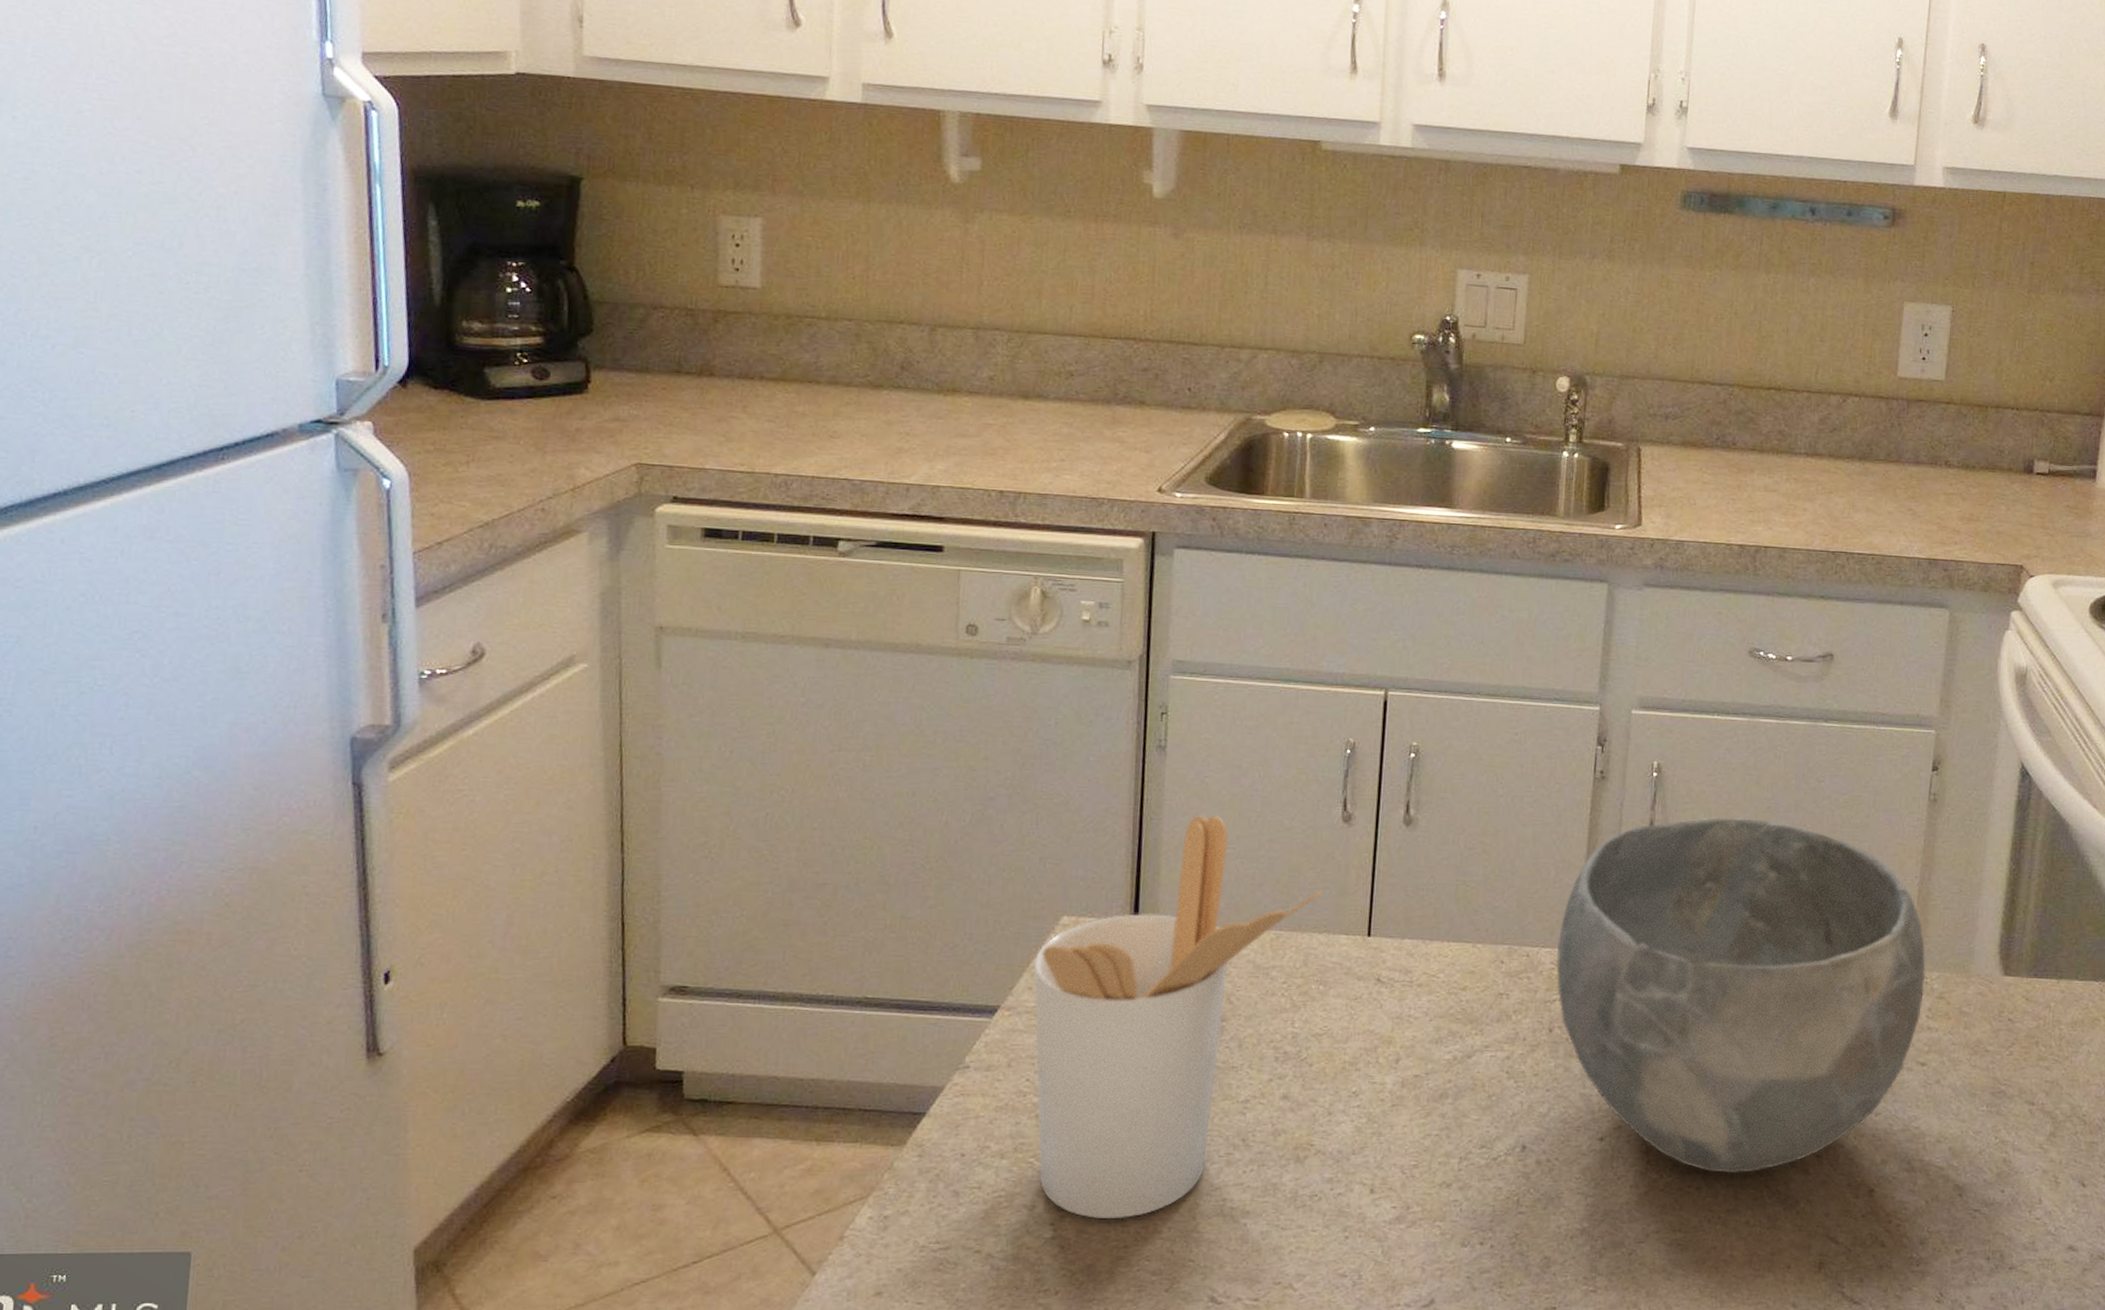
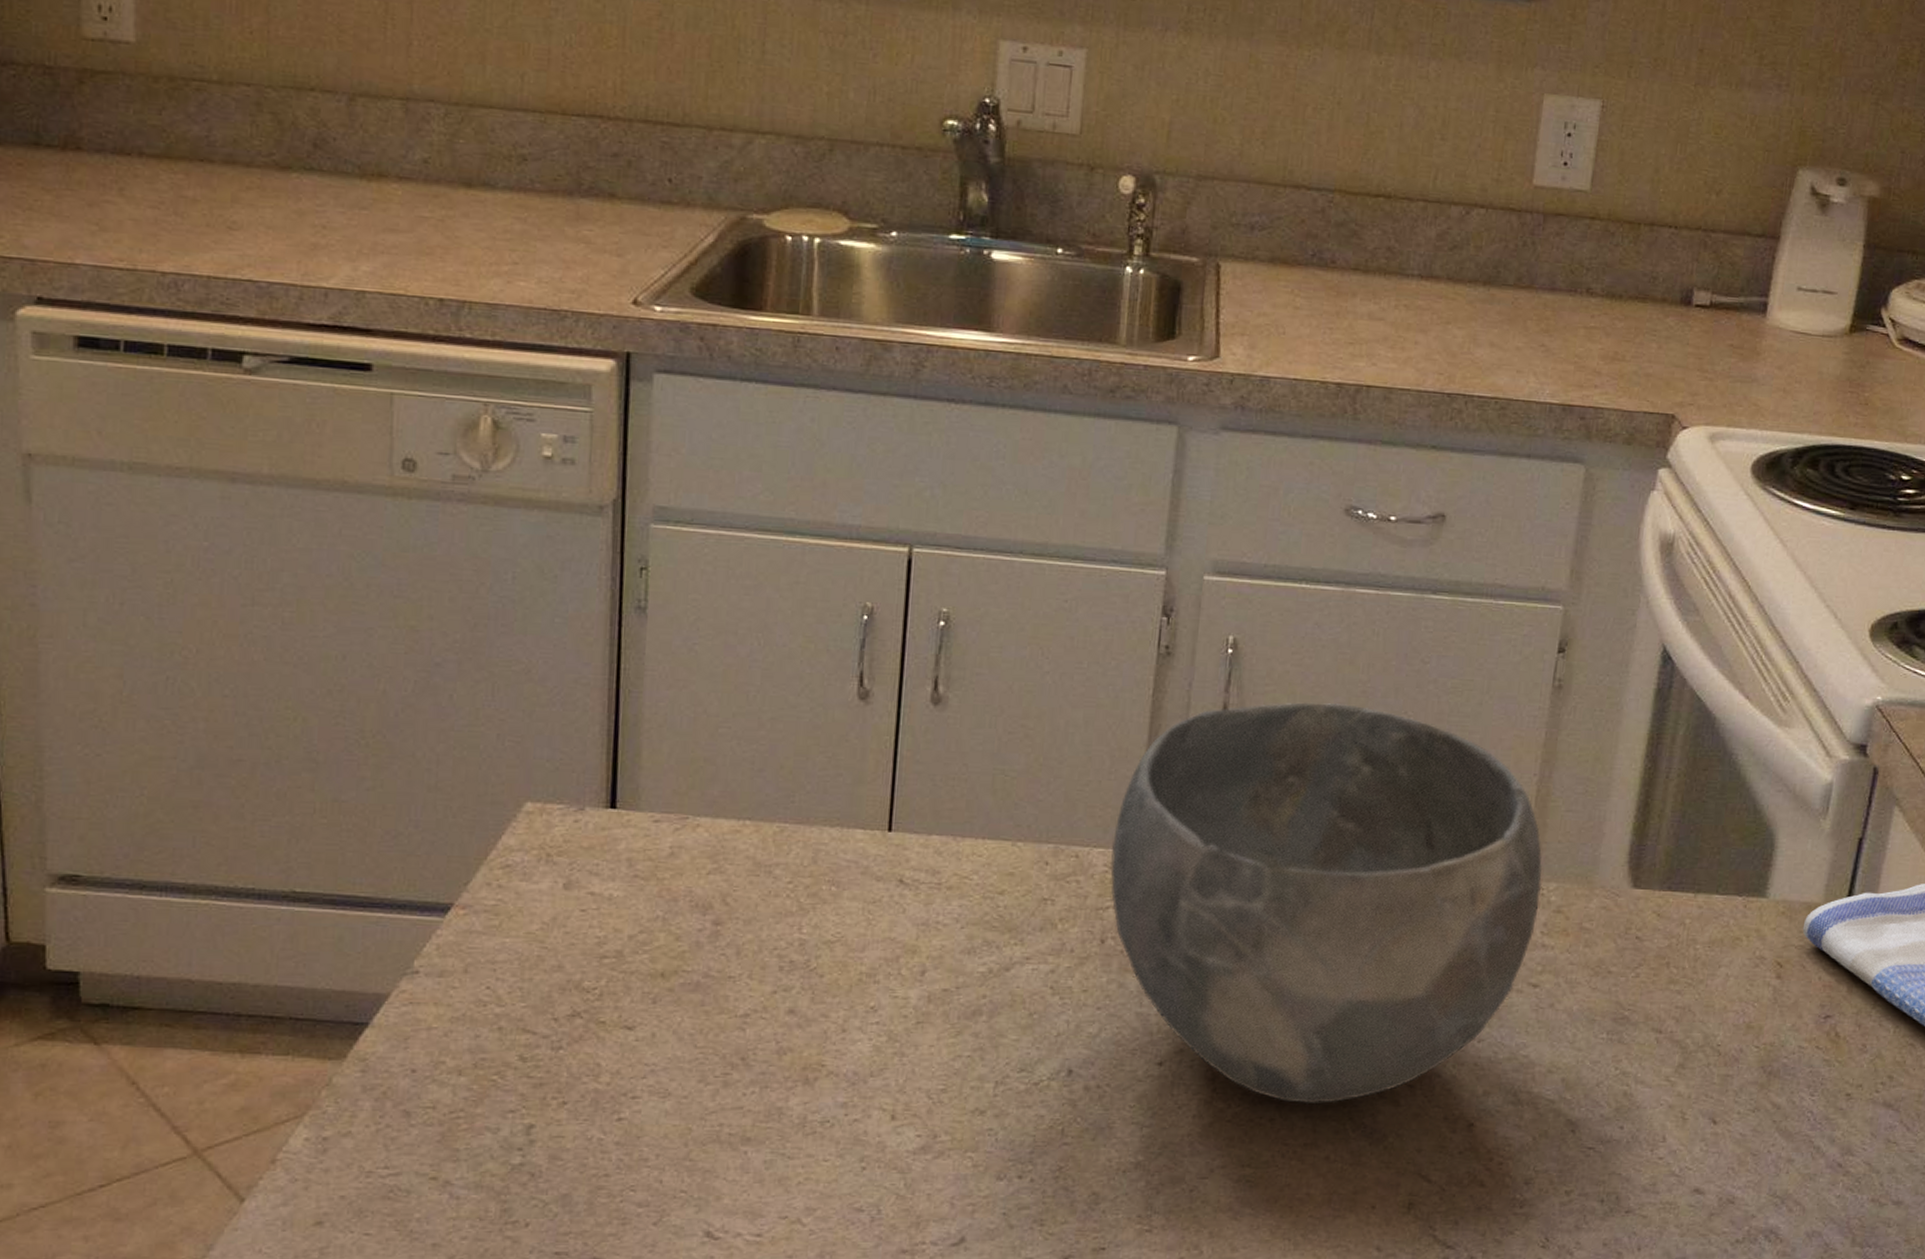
utensil holder: present [1033,814,1323,1220] -> none [491,688,835,1145]

